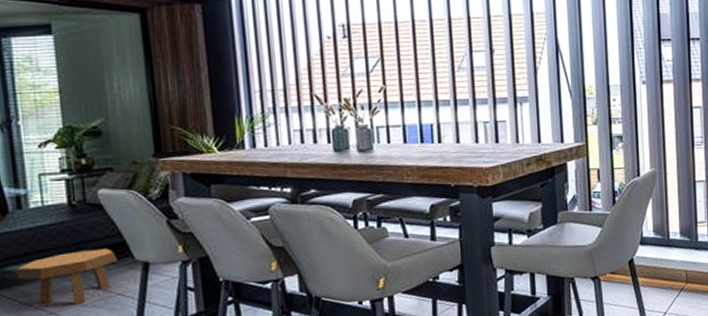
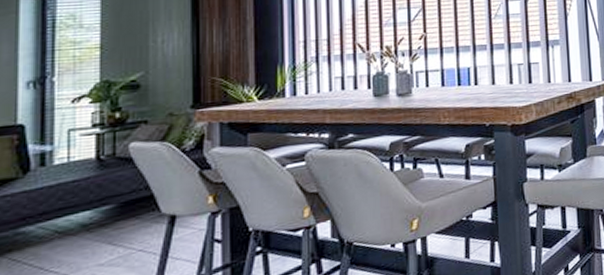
footstool: present [16,248,118,305] -> none [30,202,143,266]

